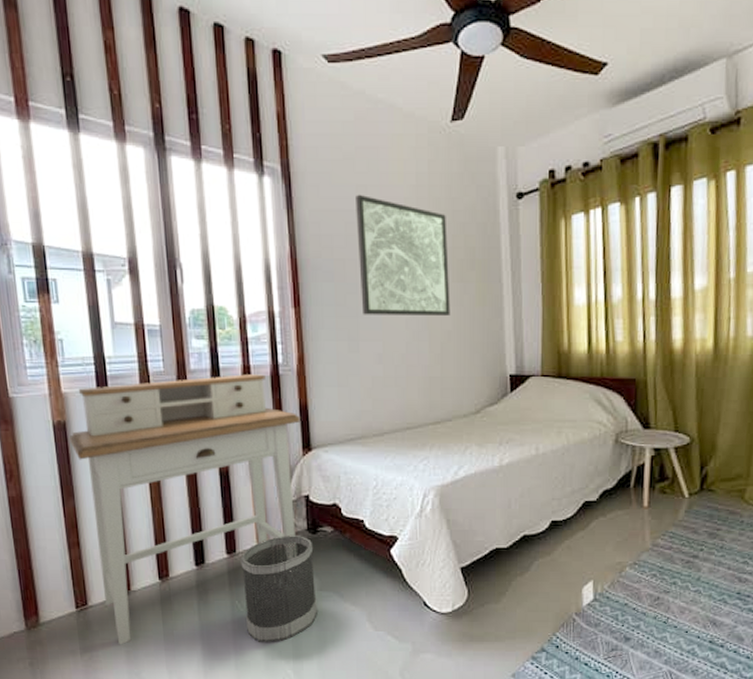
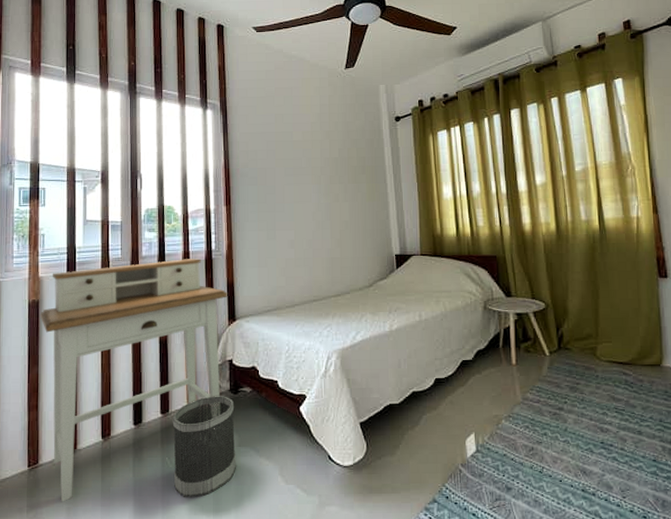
wall art: present [356,194,450,315] -> none [275,120,347,210]

